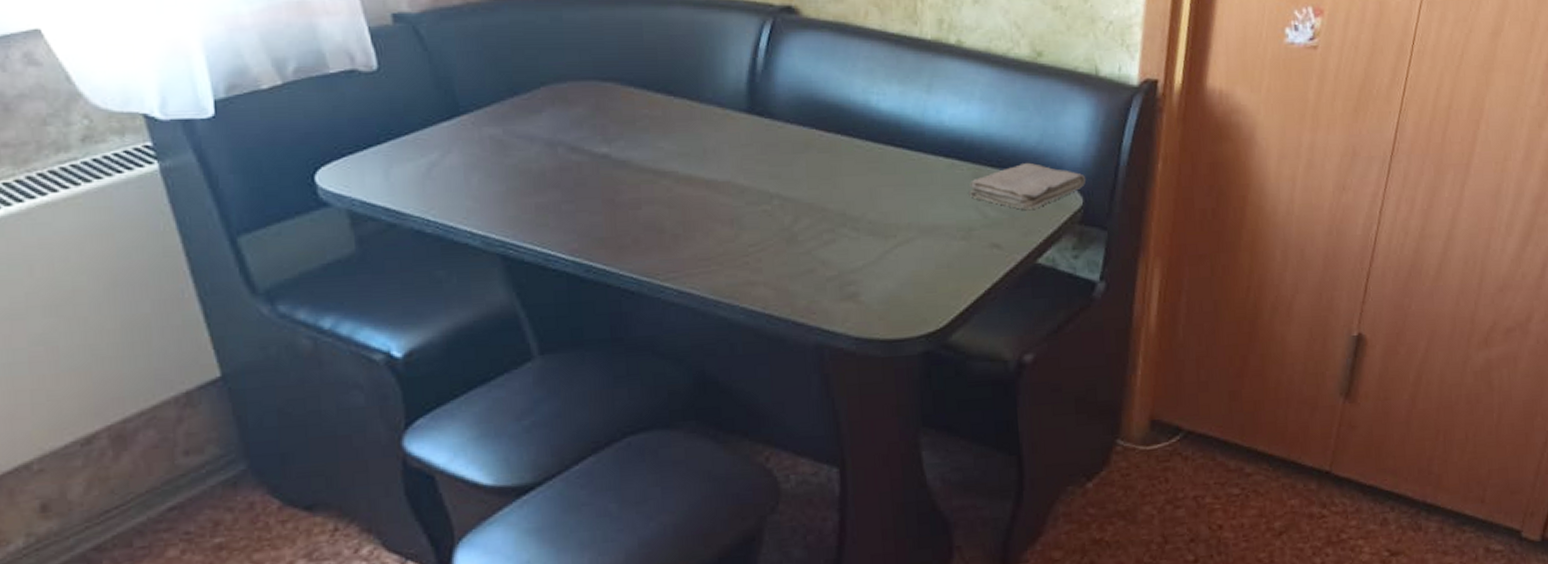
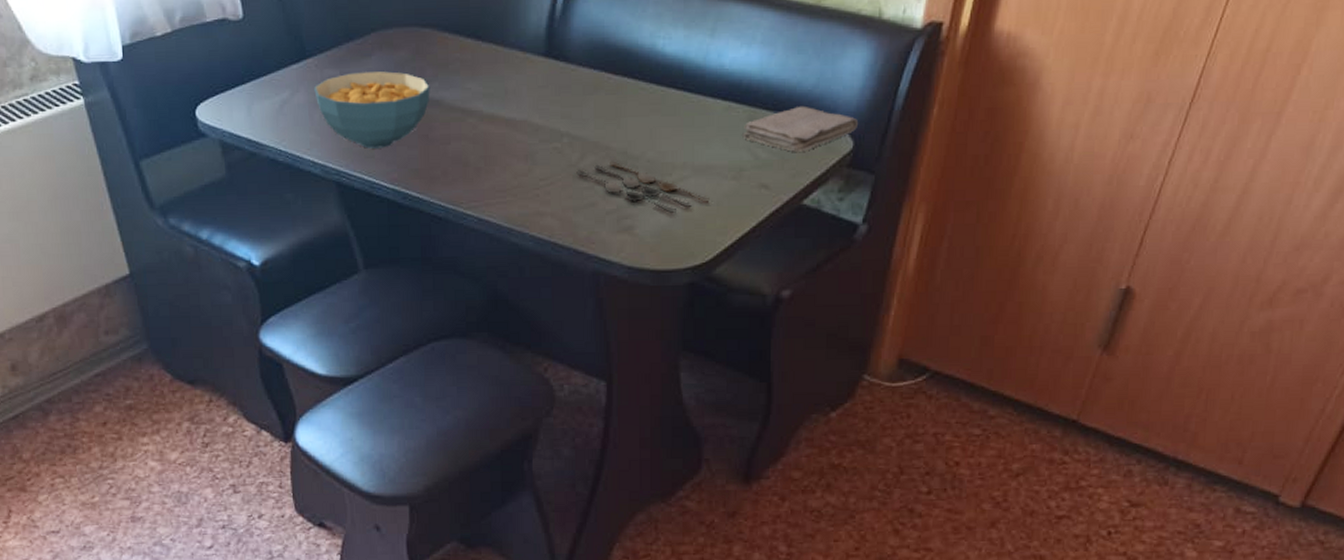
cereal bowl: none [471,129,615,216] -> present [314,71,430,149]
spoon: none [790,223,940,279] -> present [576,161,710,214]

